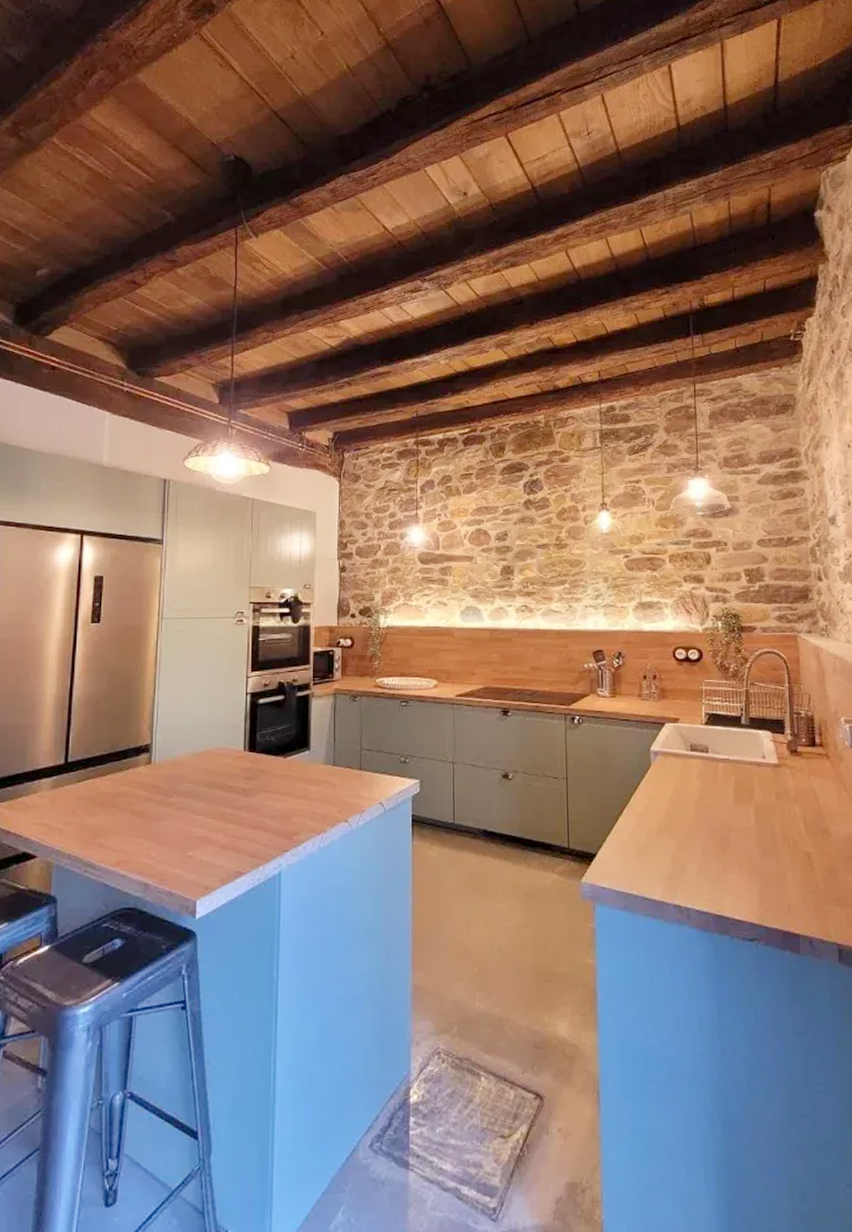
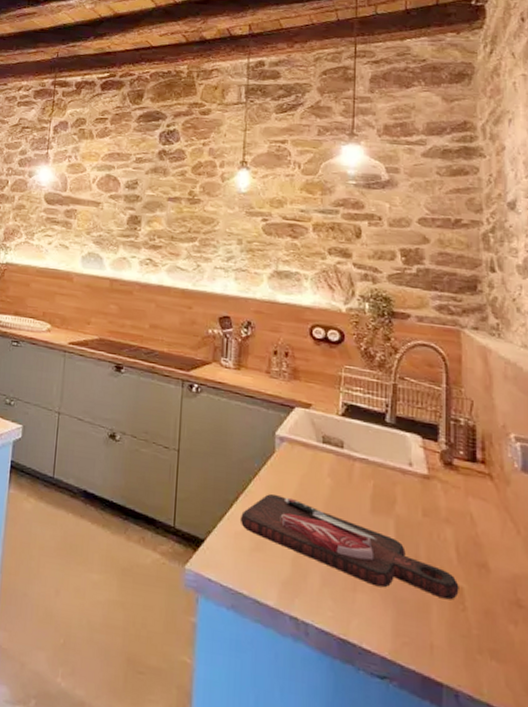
cutting board: none [625,802,808,866] -> present [239,494,459,600]

